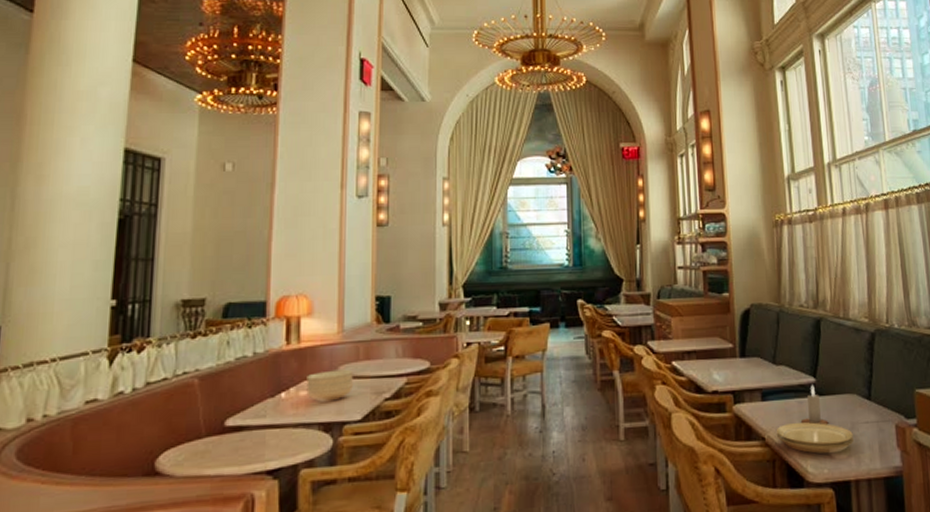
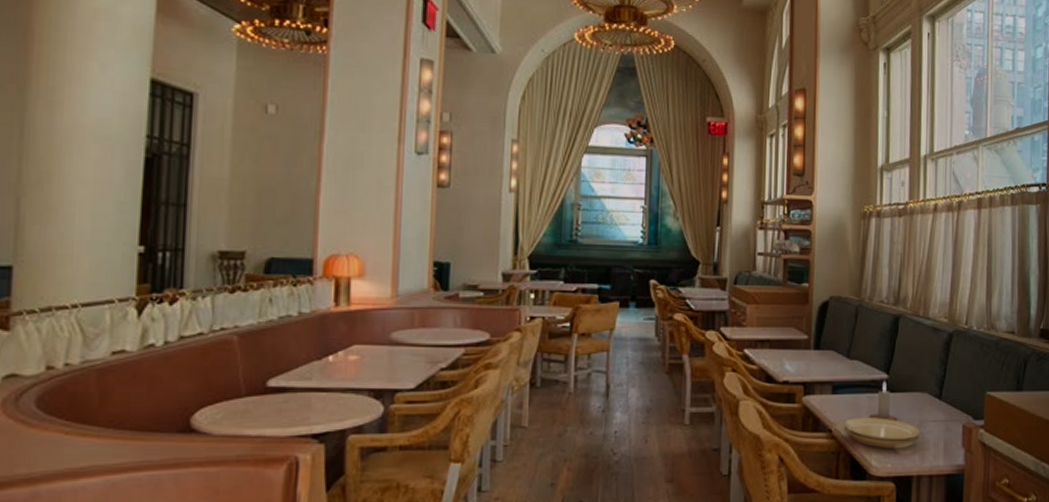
bowl: present [306,369,353,402] -> none [356,336,407,368]

